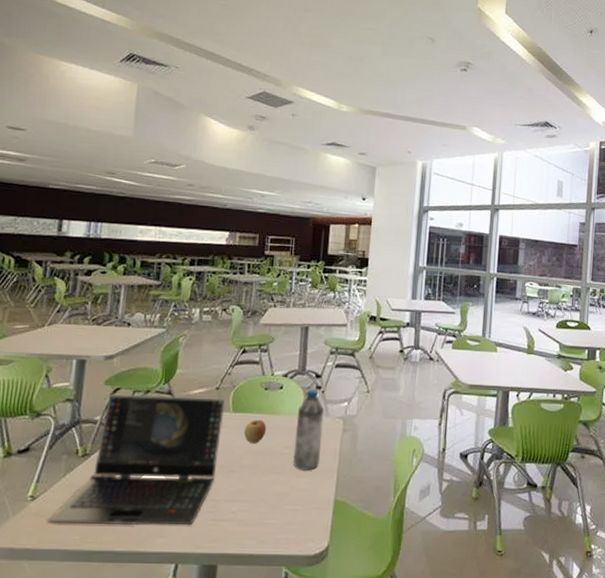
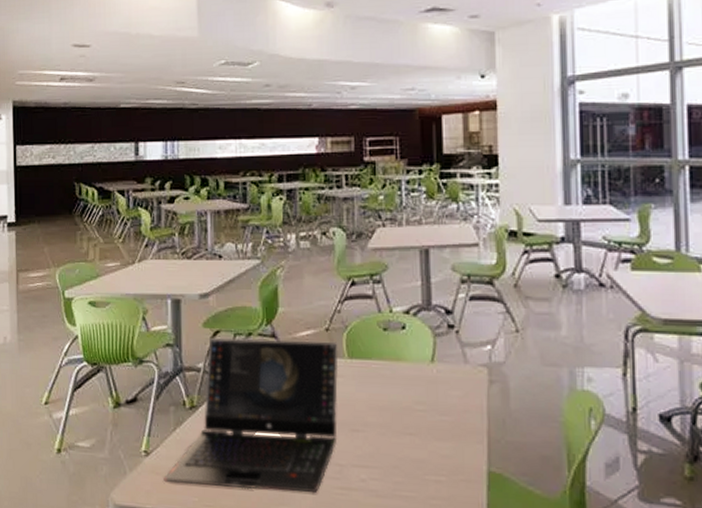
apple: present [243,419,267,443] -> none [364,367,392,397]
water bottle: present [293,389,325,470] -> none [427,329,464,432]

